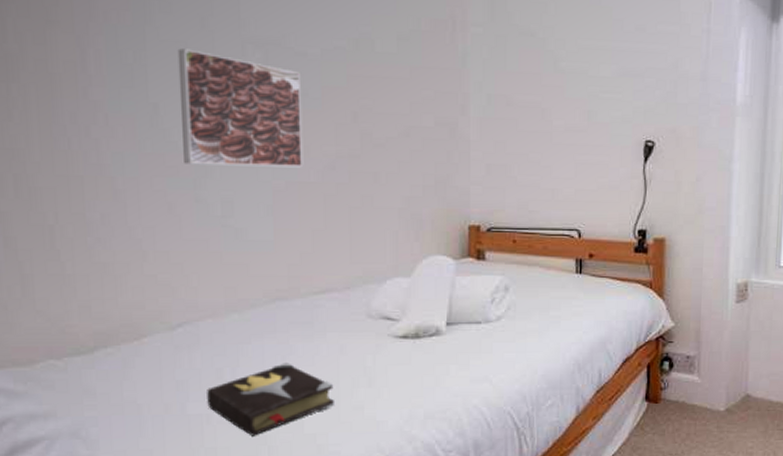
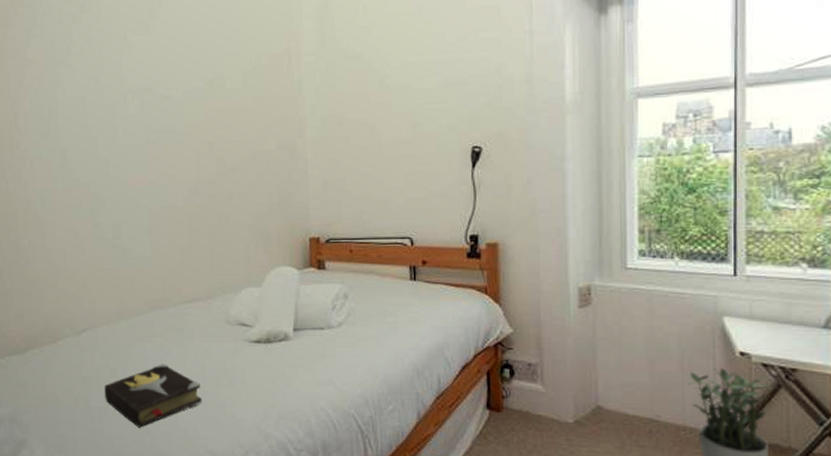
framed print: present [177,48,304,168] -> none [79,102,173,197]

